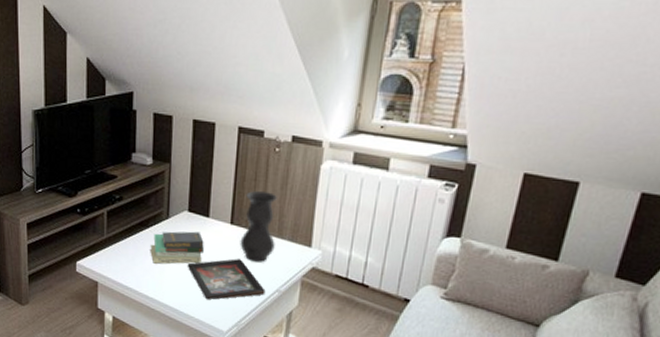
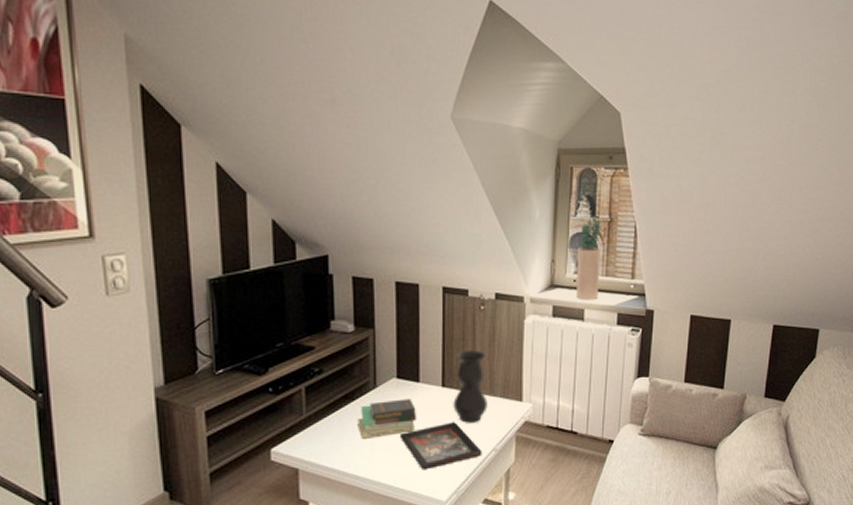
vase: none [383,51,421,149] -> present [577,212,601,301]

